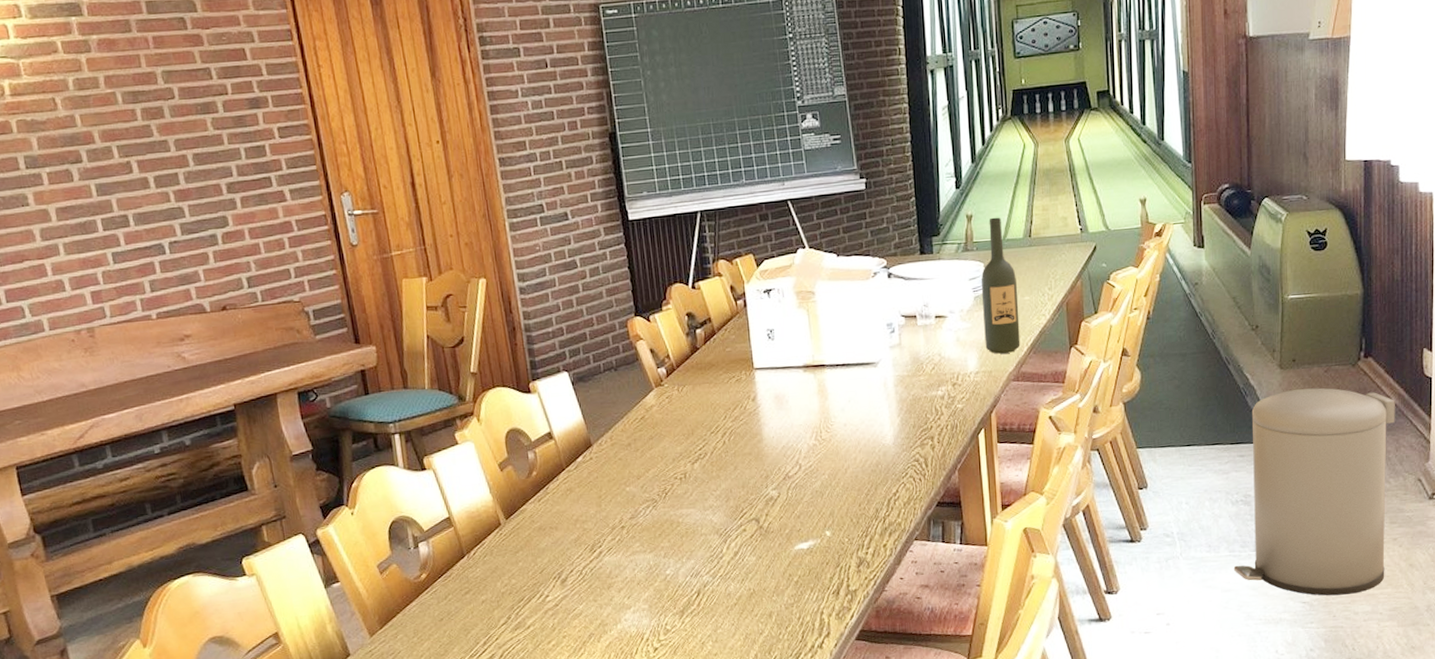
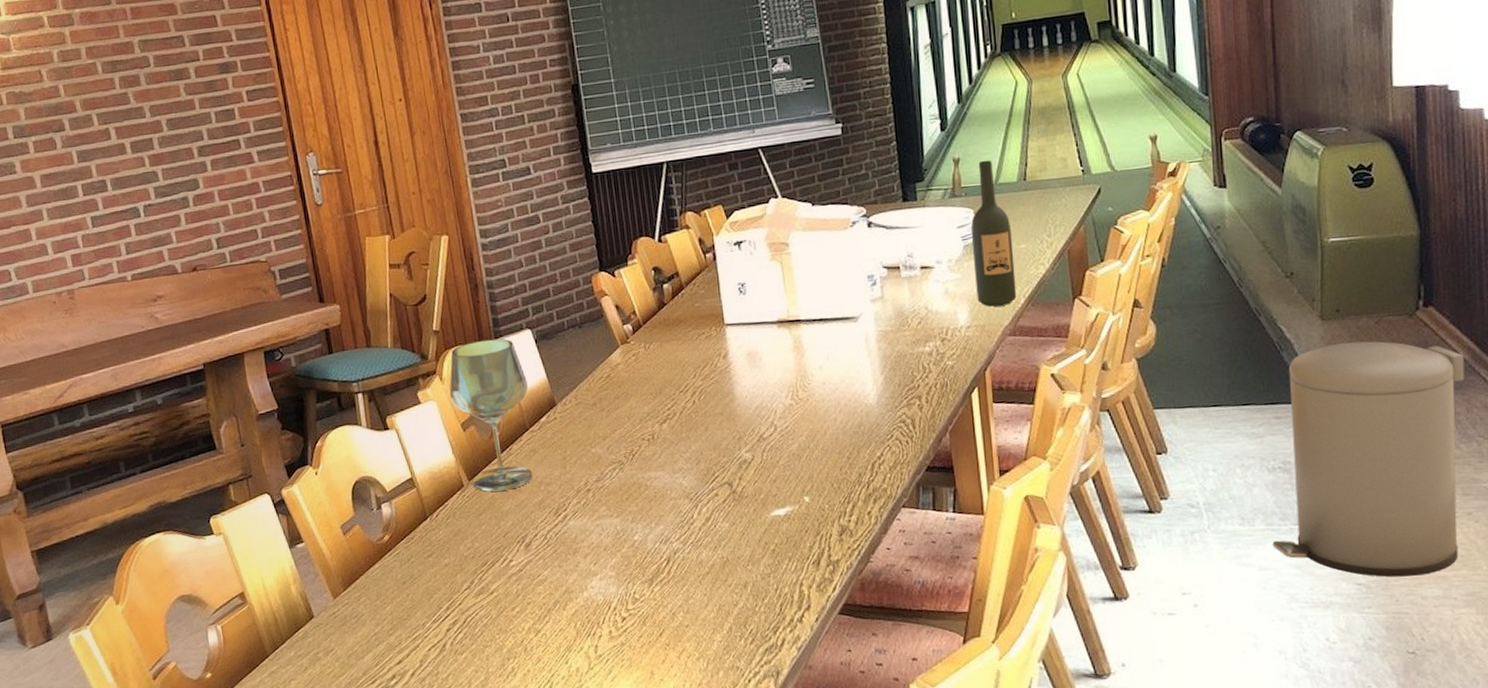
wine glass: none [486,381,569,530] -> present [449,338,533,492]

